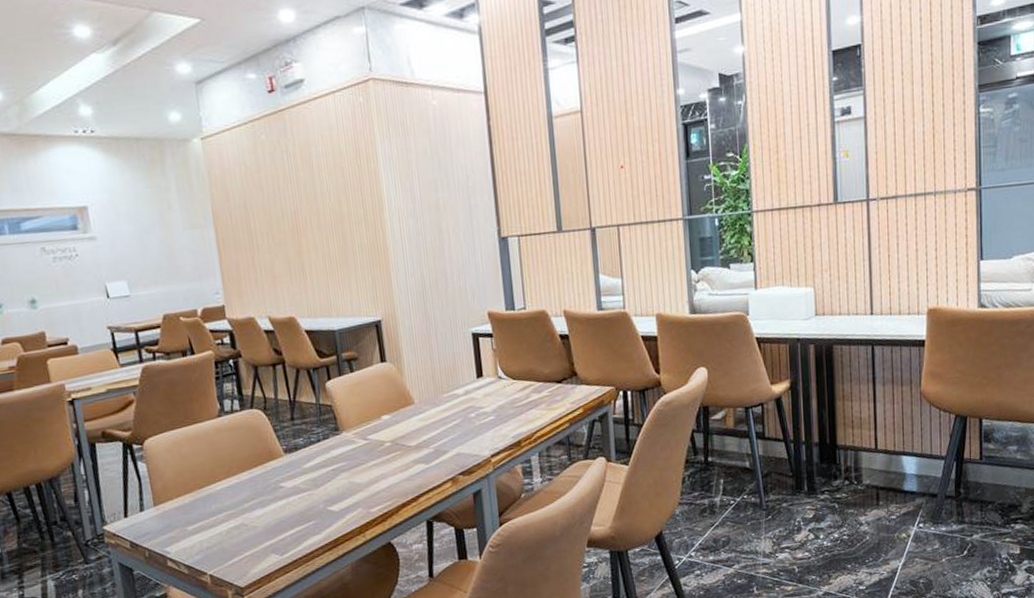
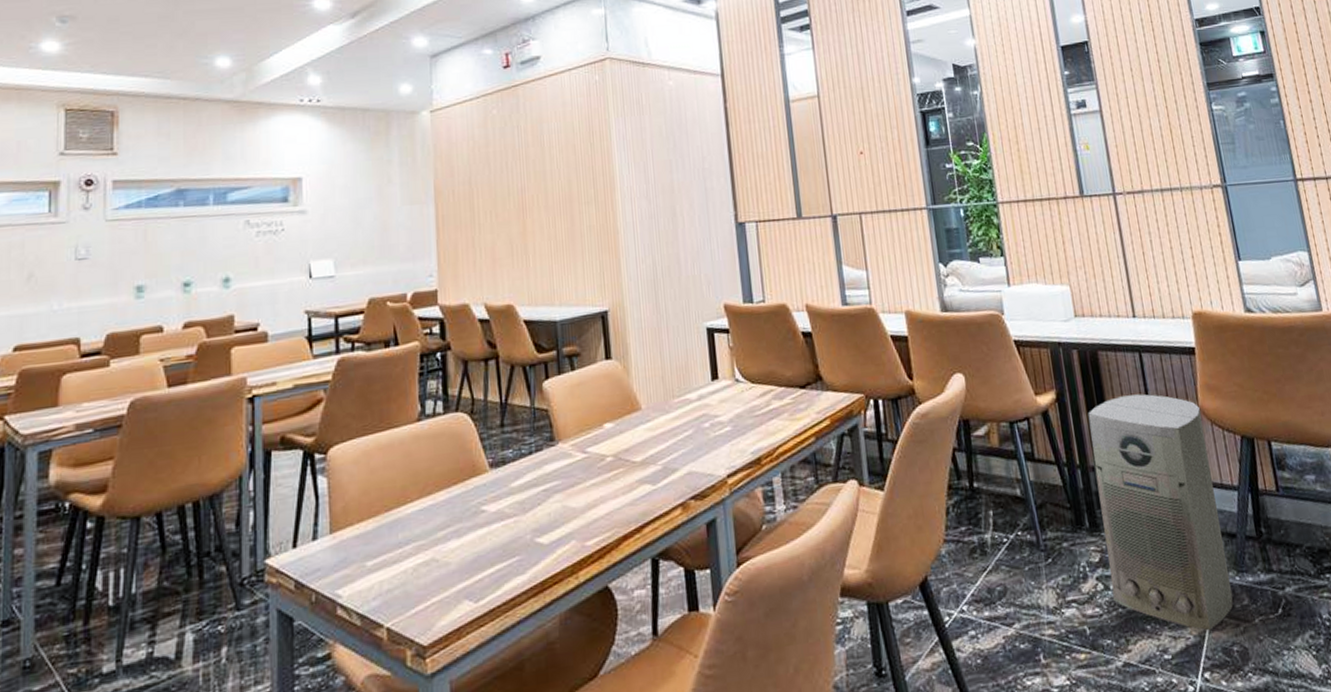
air purifier: none [817,381,926,568] -> present [1088,393,1234,631]

